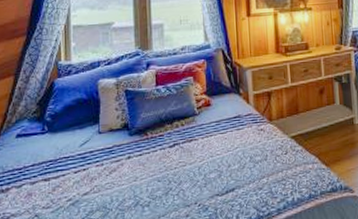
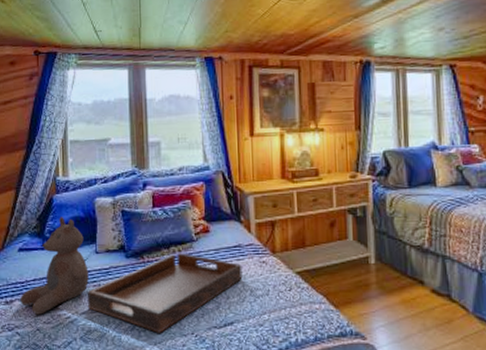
bear: none [17,100,91,201] -> present [20,217,89,315]
serving tray: none [89,127,243,206] -> present [87,253,243,333]

